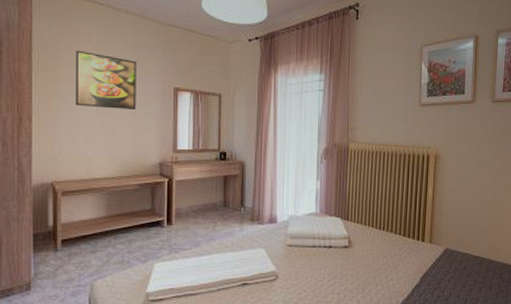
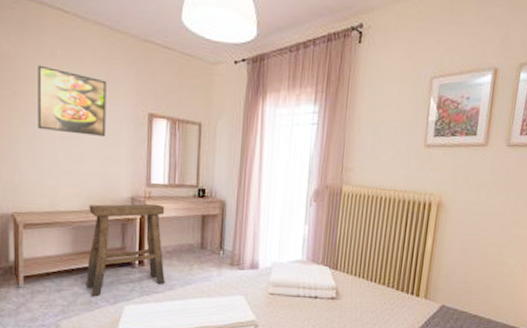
stool: none [120,168,192,256] -> present [87,203,165,297]

